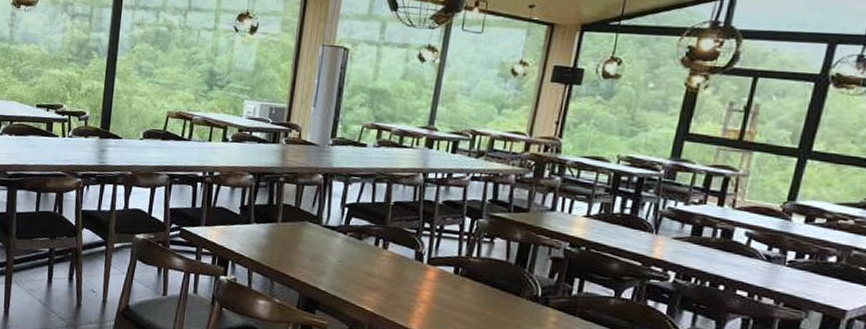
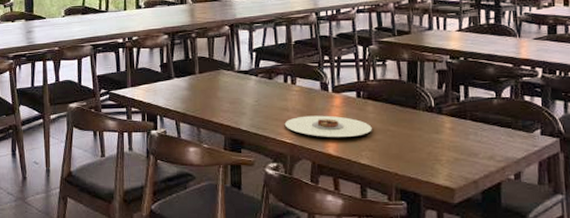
plate: none [367,284,465,316] -> present [284,115,372,137]

